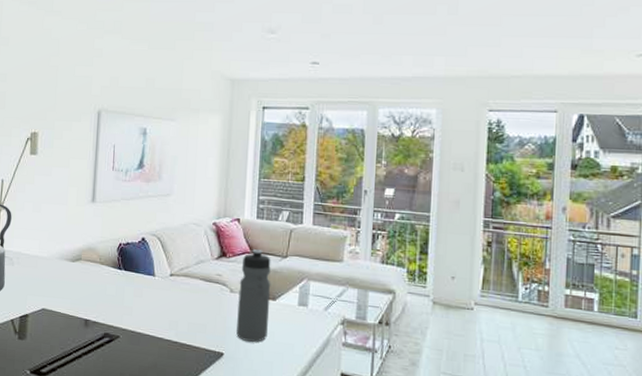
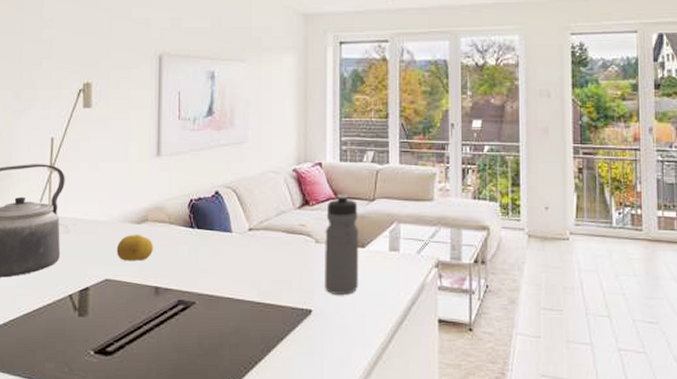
fruit: none [53,270,86,296] -> present [116,234,154,261]

